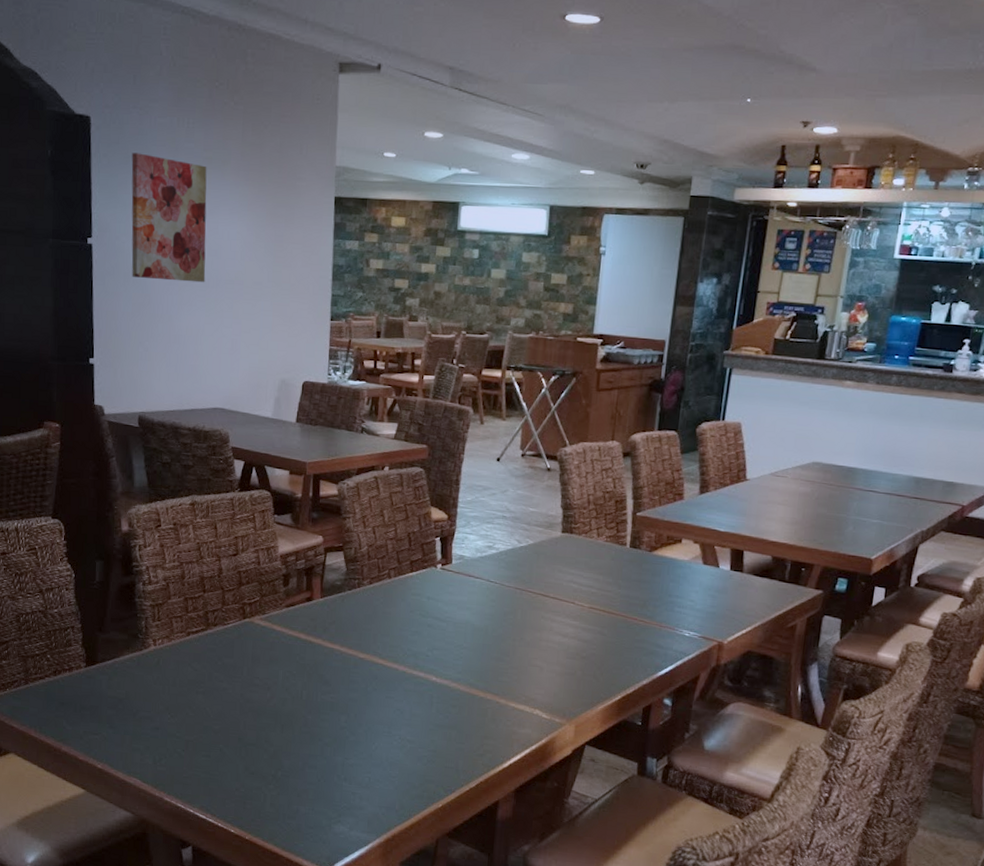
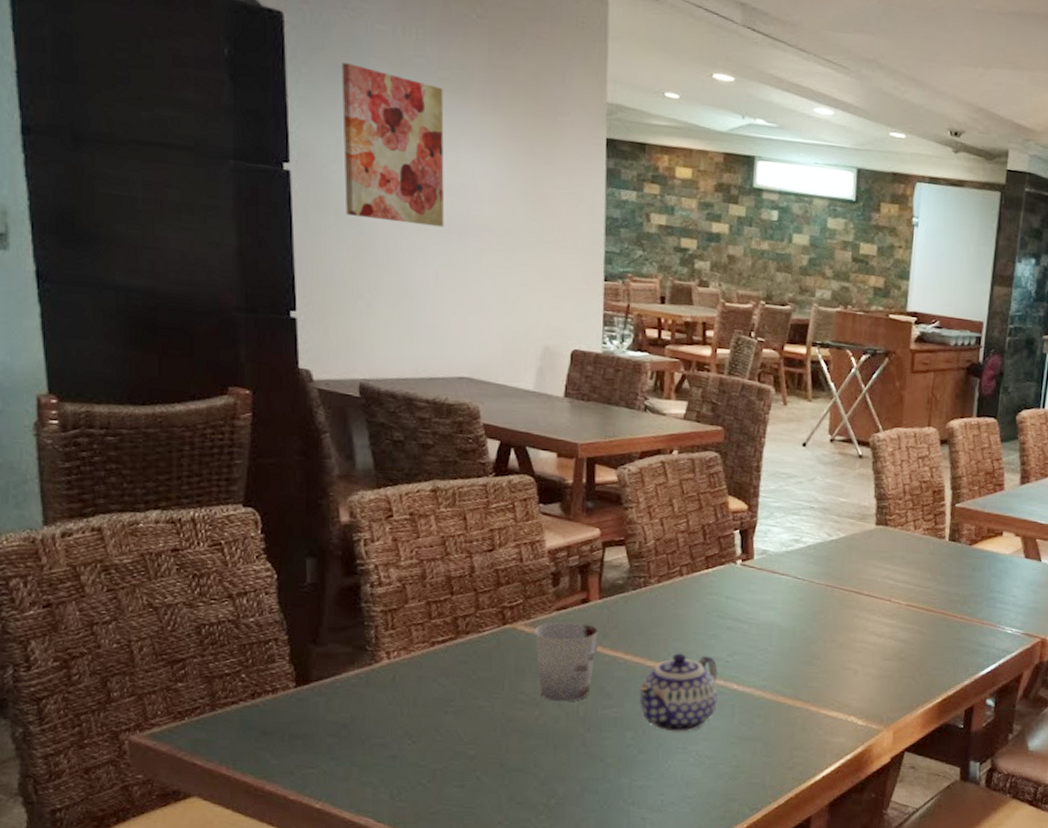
cup: none [268,617,320,687] -> present [534,621,599,702]
teapot: none [352,646,420,718] -> present [639,652,719,733]

